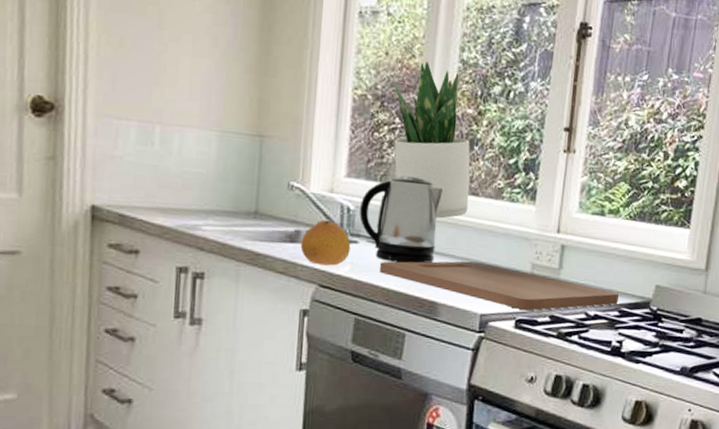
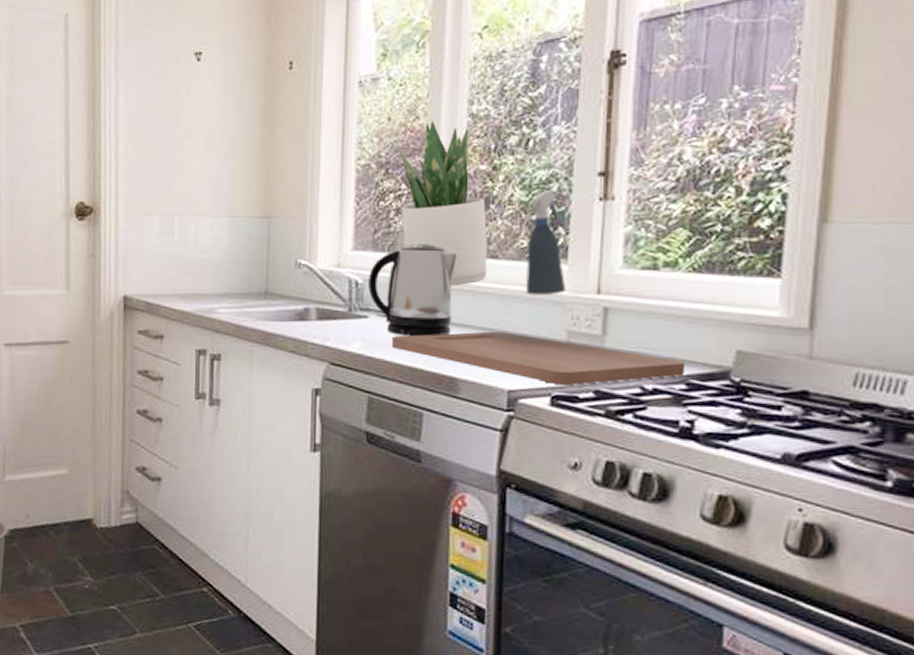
fruit: present [300,220,351,266] -> none [310,295,360,343]
spray bottle: none [500,138,533,232] -> present [526,189,566,296]

